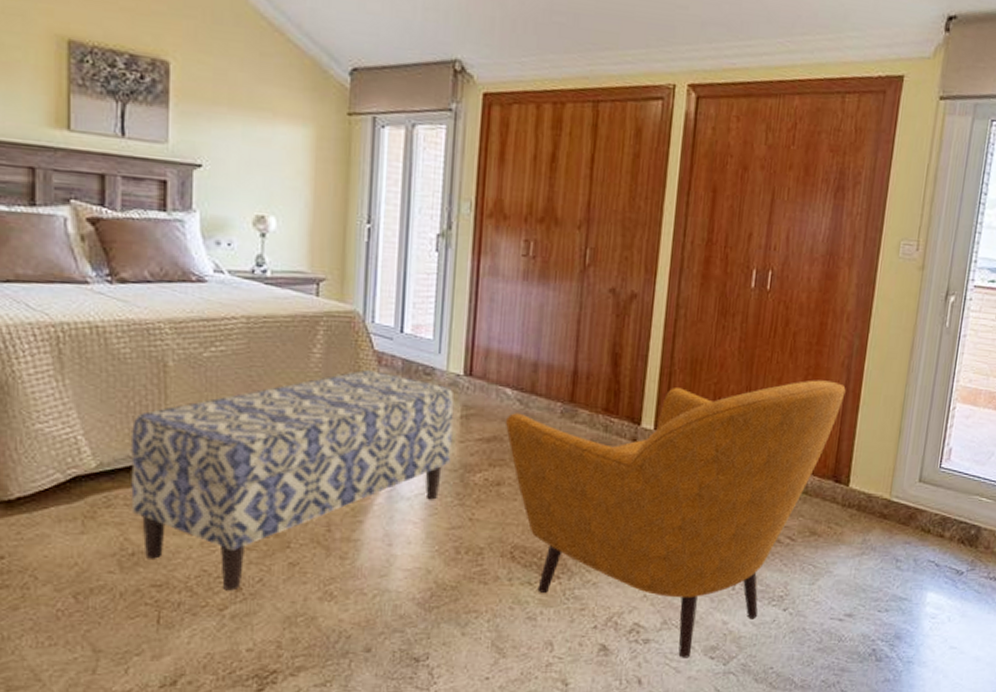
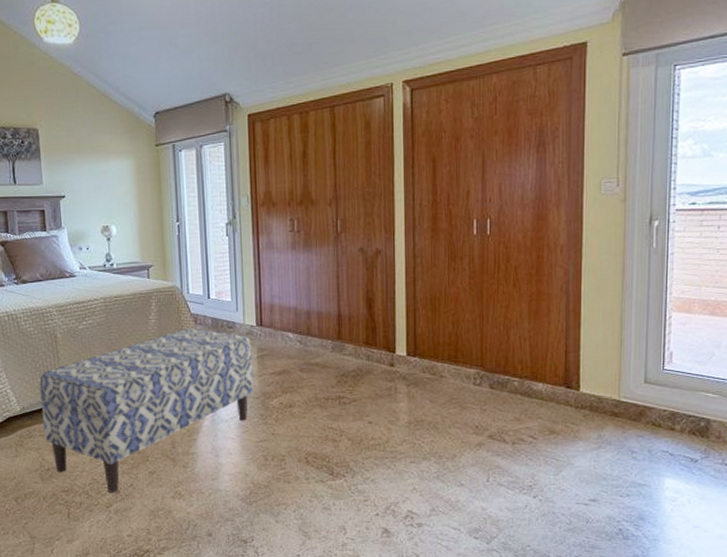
armchair: present [505,380,846,658] -> none [290,304,567,538]

